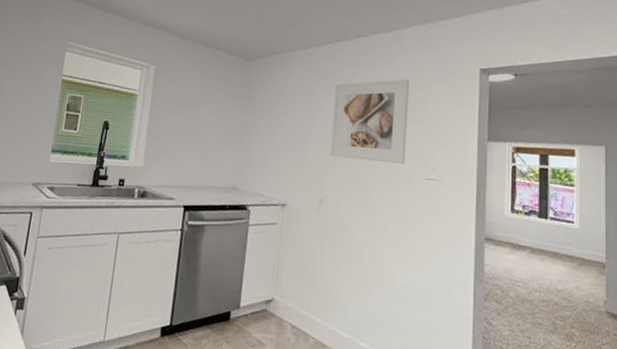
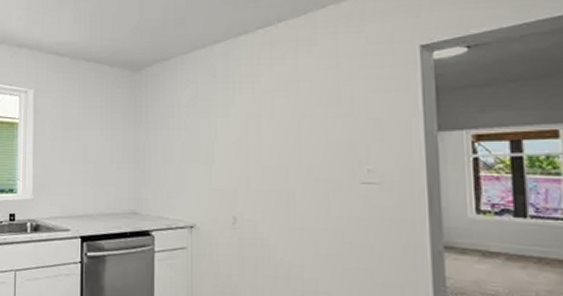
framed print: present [329,78,410,164] -> none [239,68,334,169]

